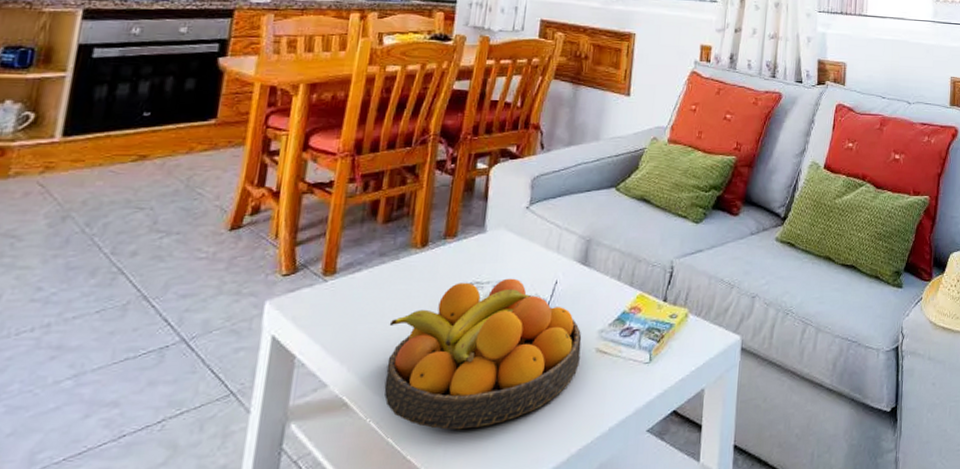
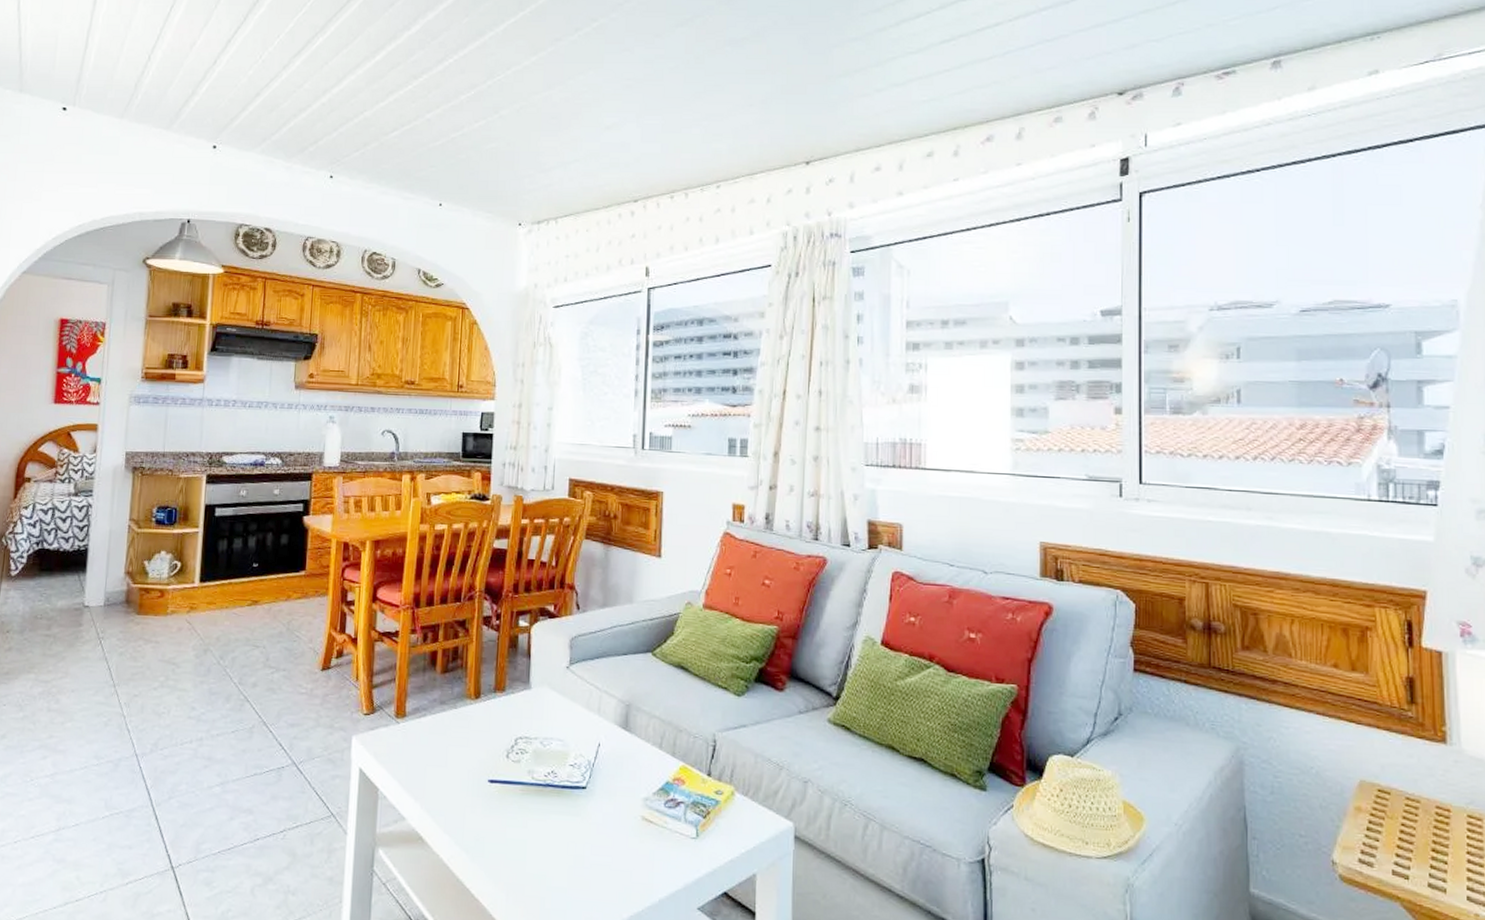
fruit bowl: present [384,278,582,430] -> none [452,736,627,879]

